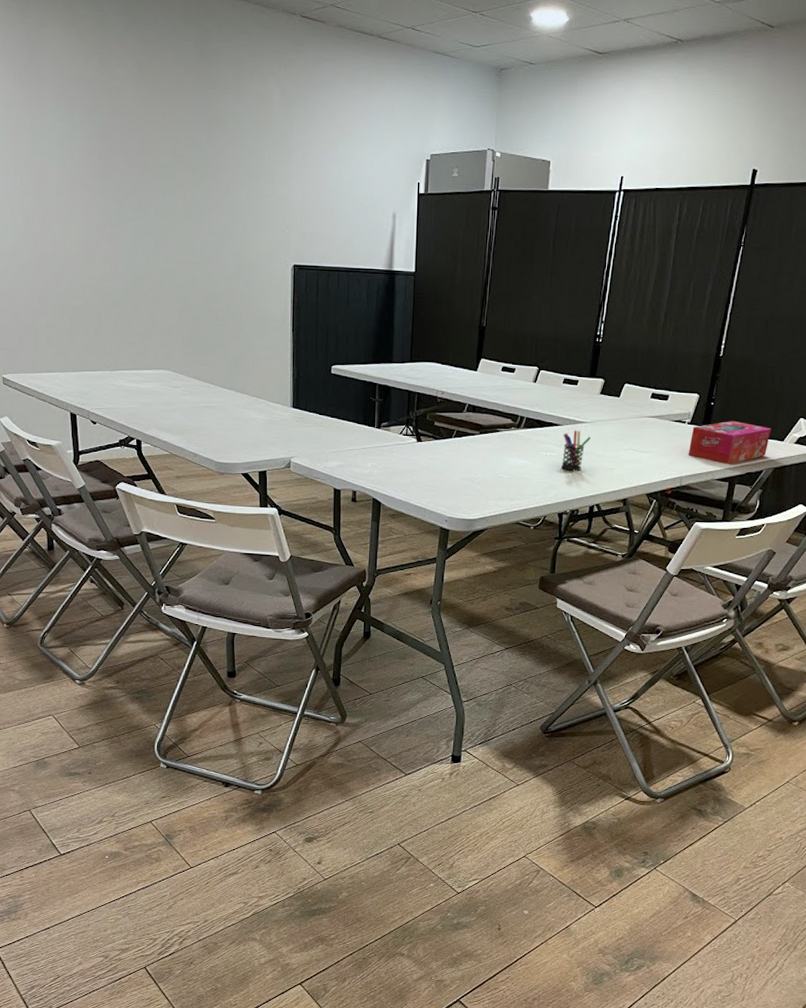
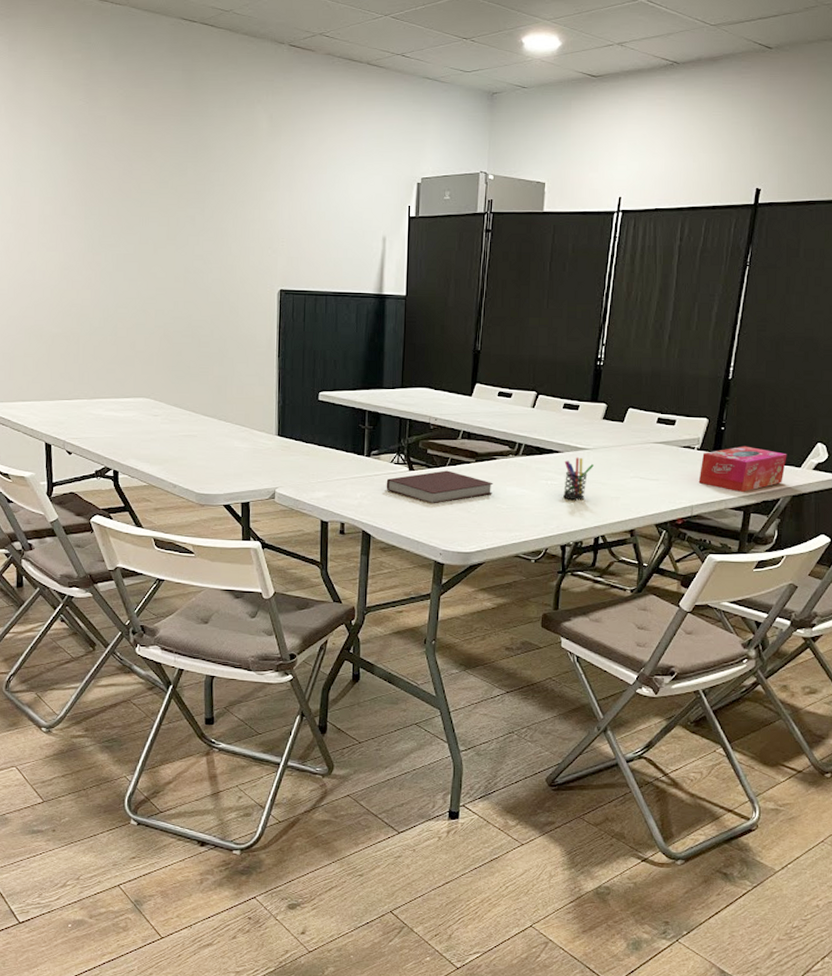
notebook: none [395,442,497,474] -> present [386,470,494,504]

